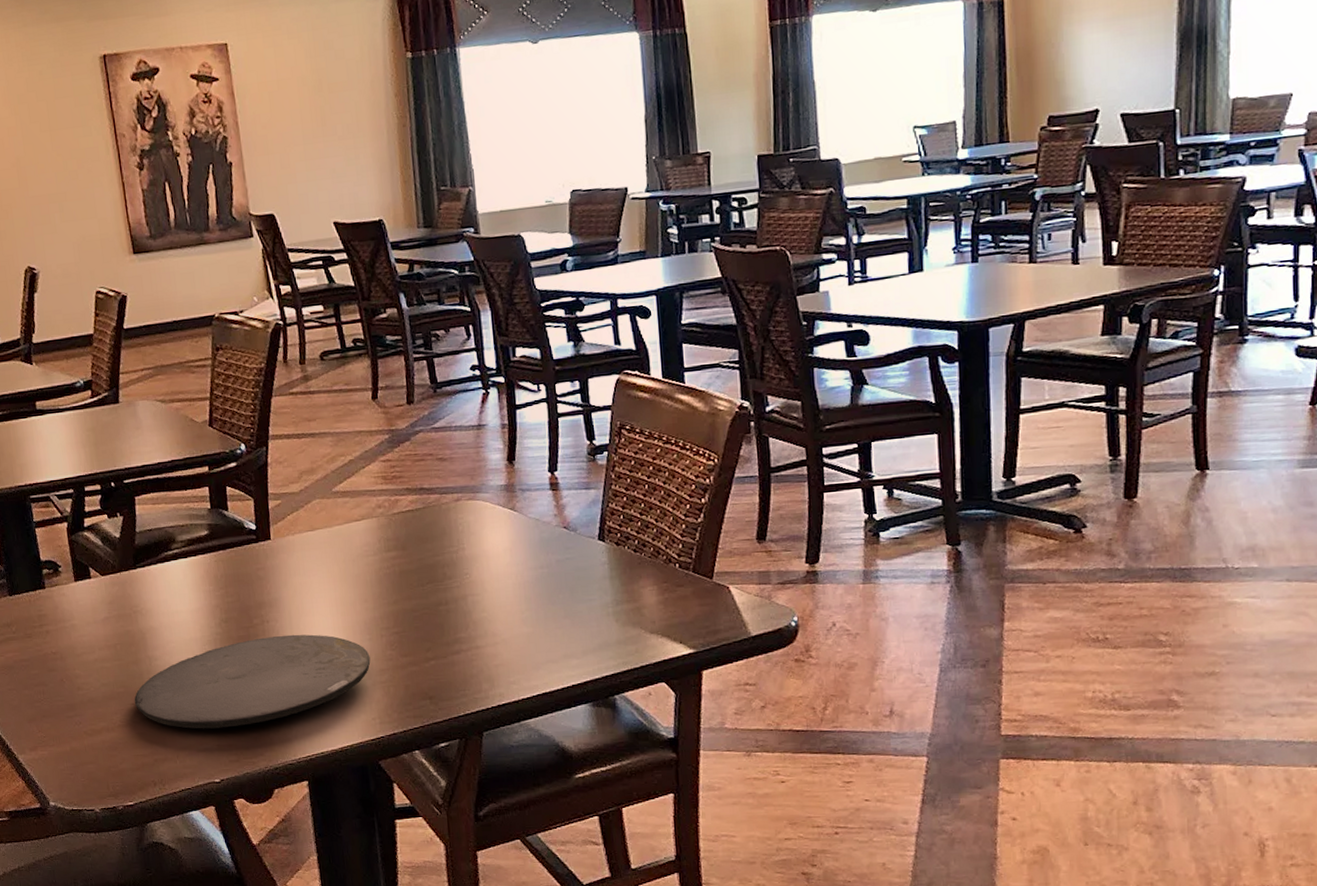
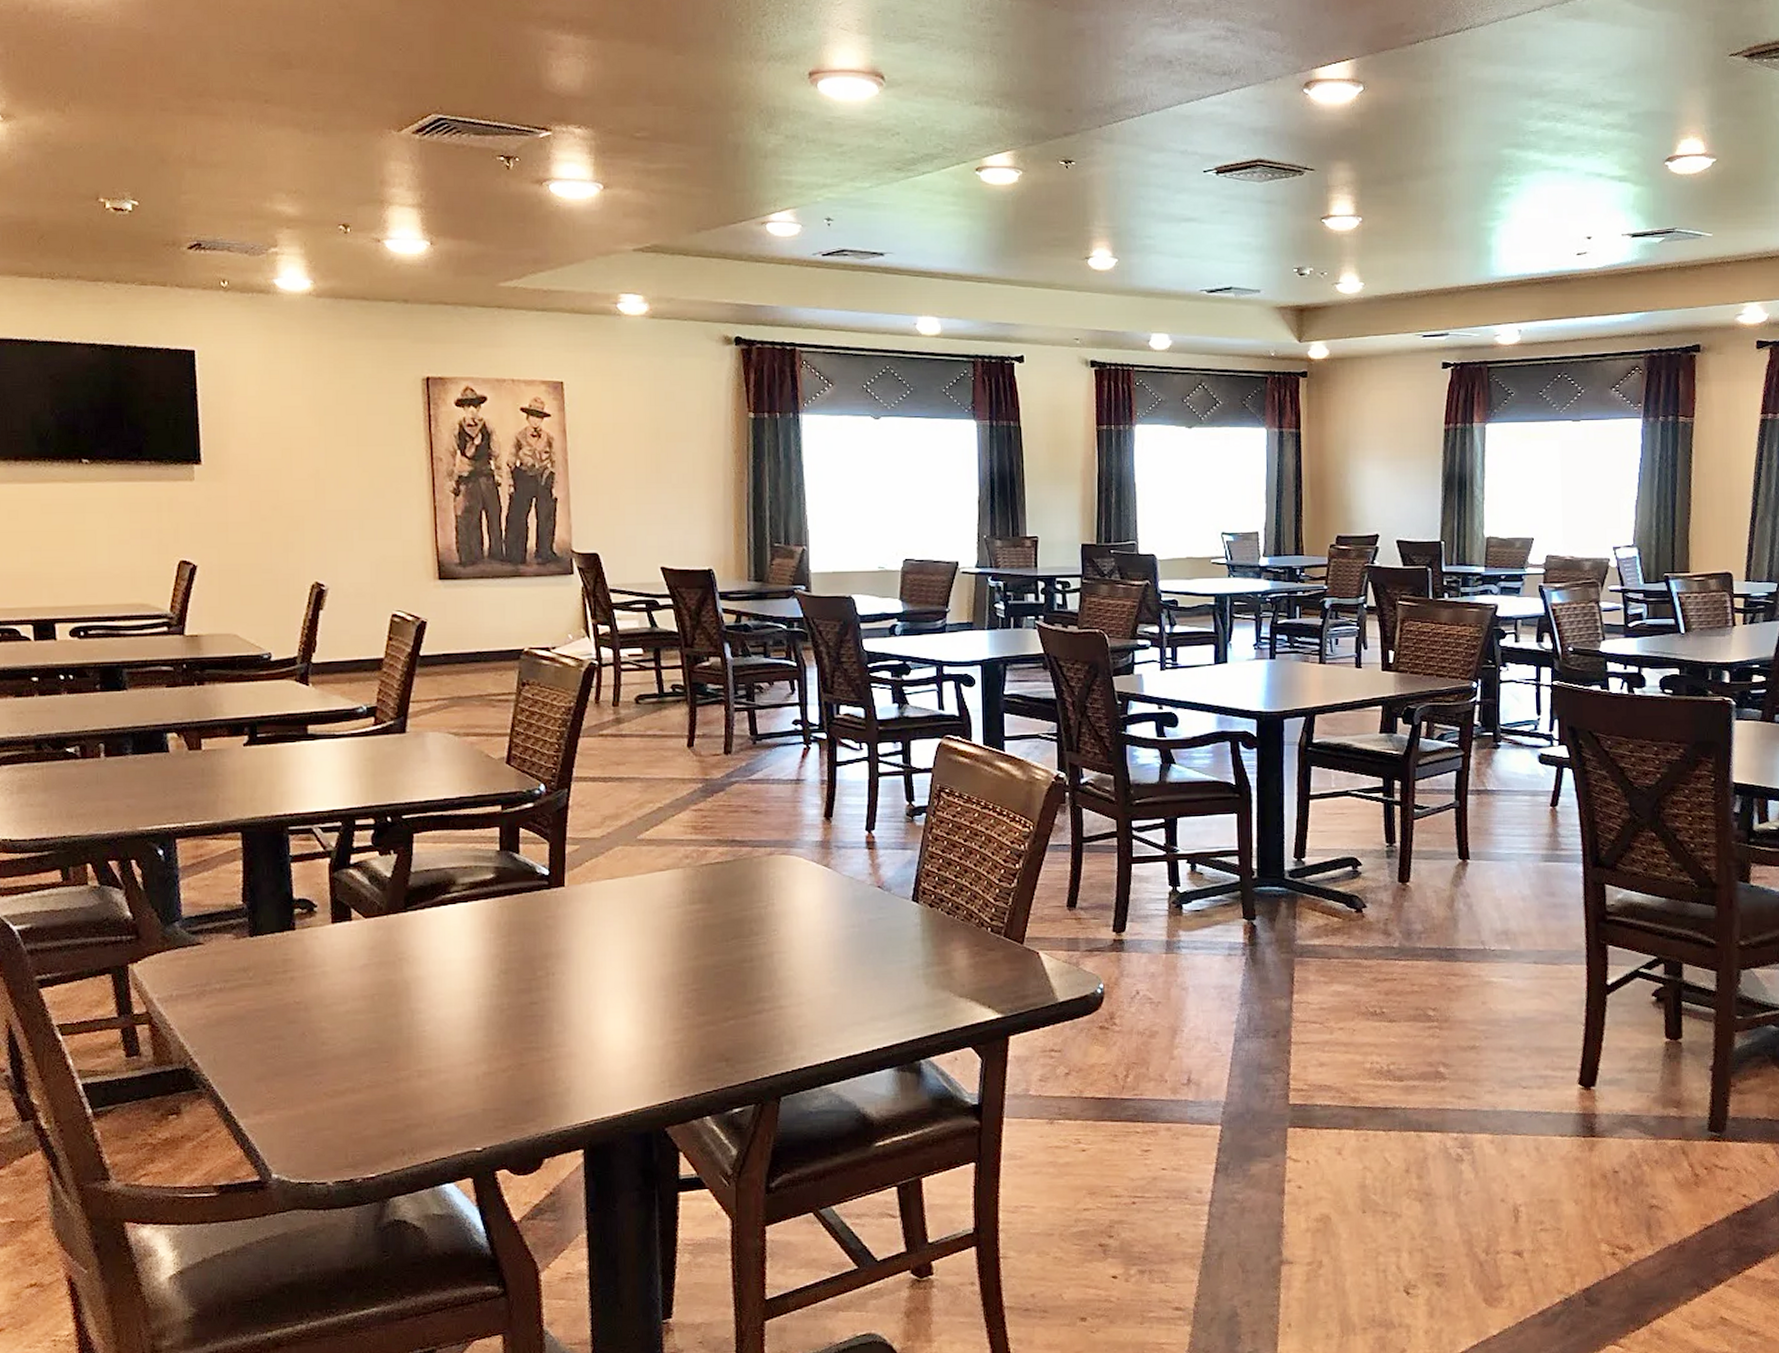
plate: present [134,634,371,729] -> none [388,988,665,1091]

